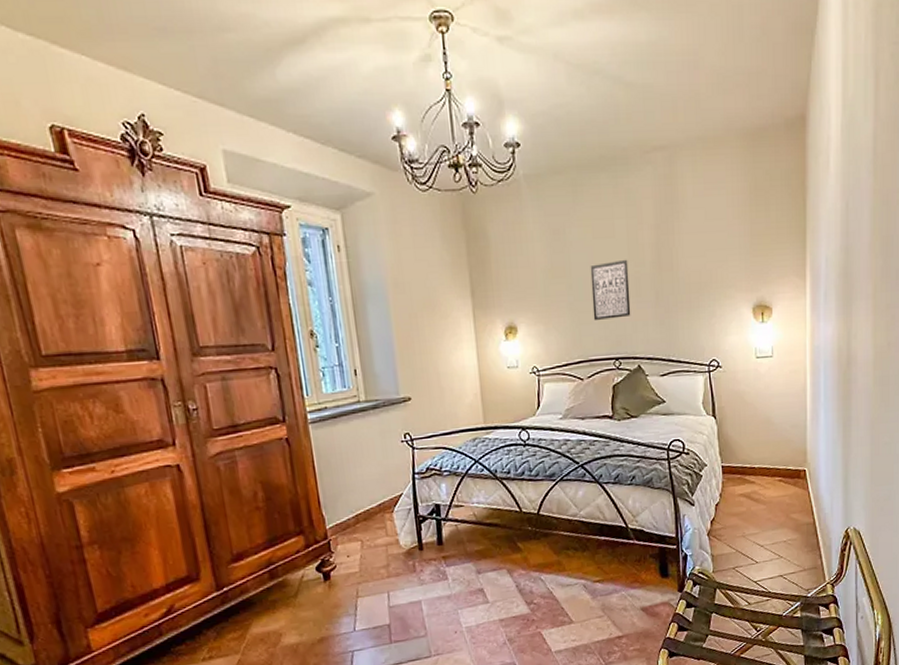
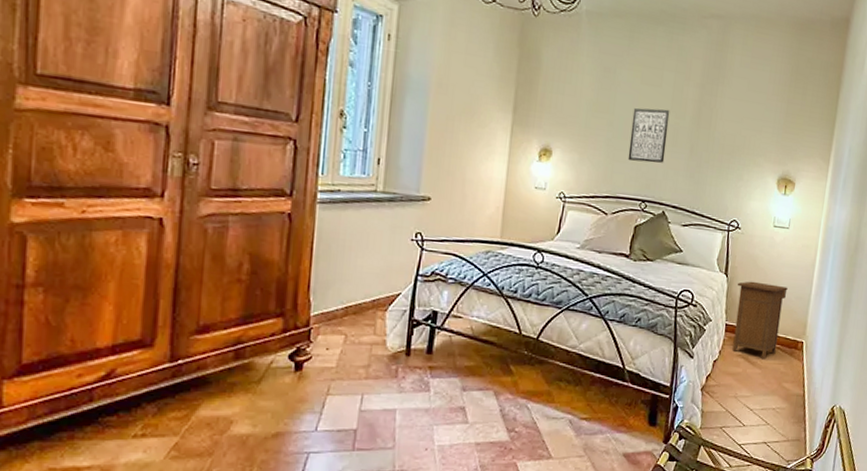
nightstand: none [728,417,781,494] -> present [732,281,788,359]

